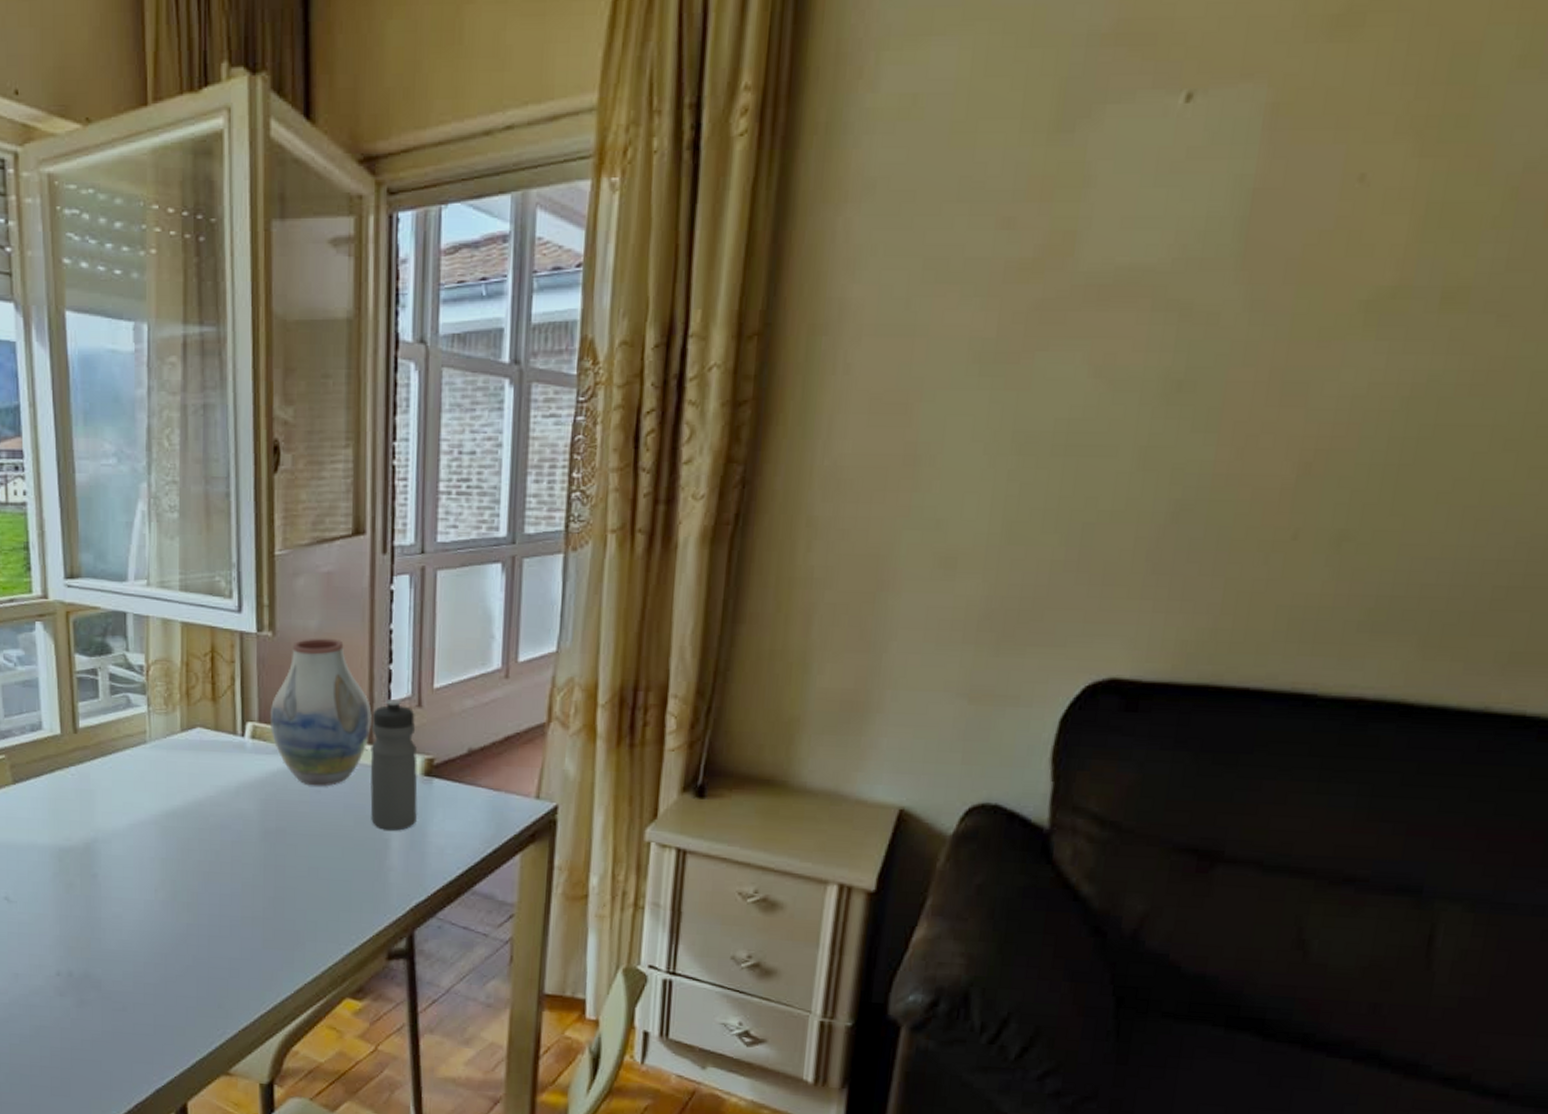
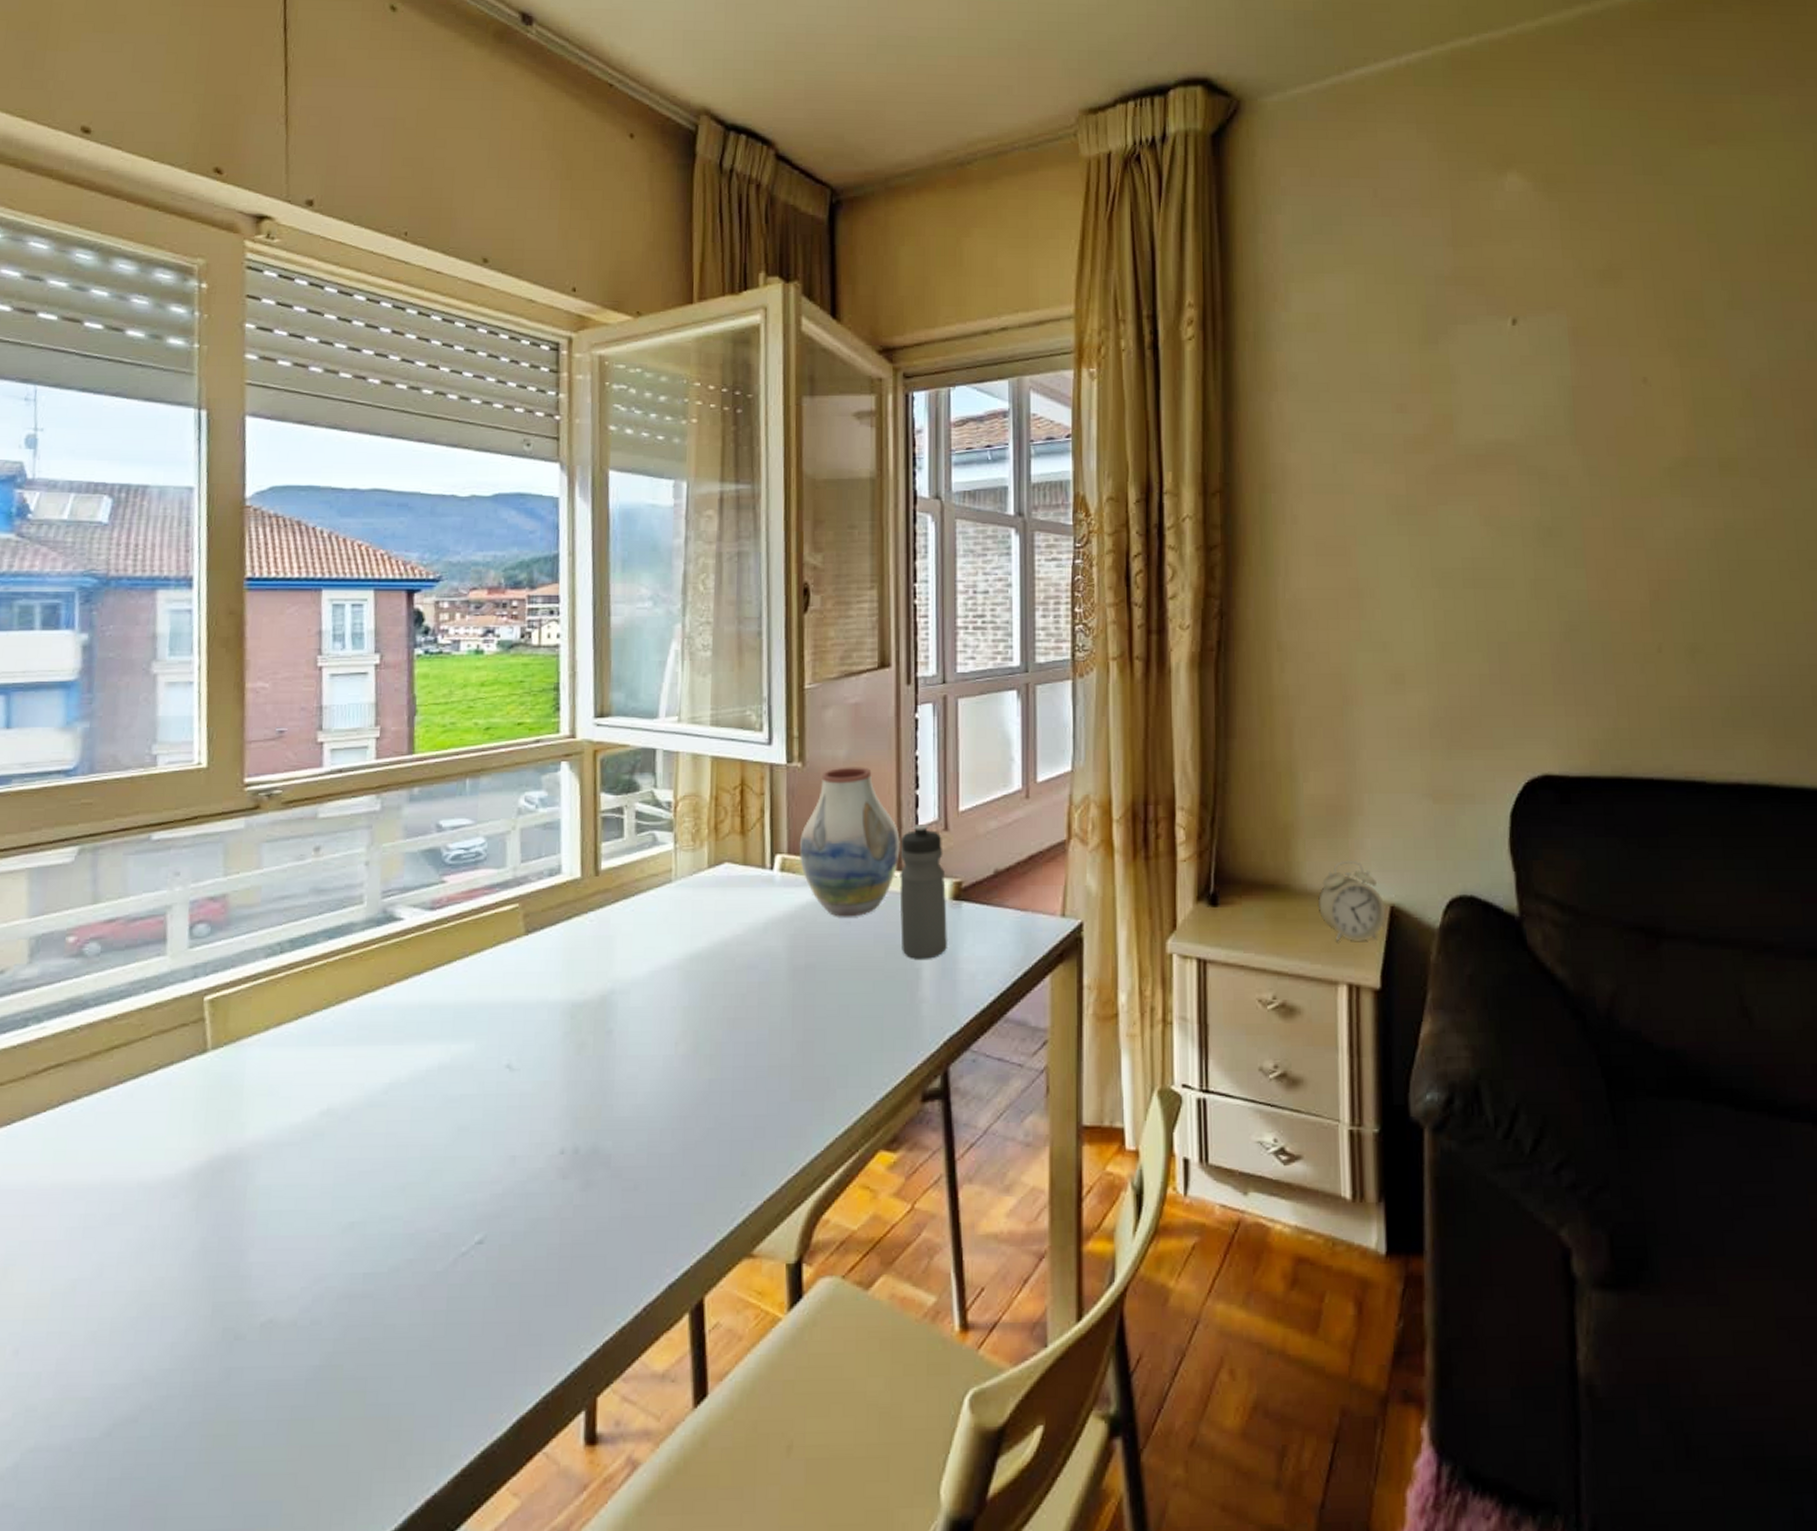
alarm clock: none [817,760,894,843] -> present [1318,861,1386,941]

